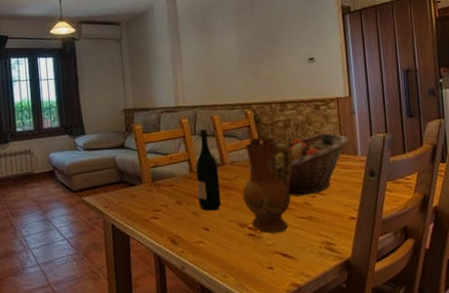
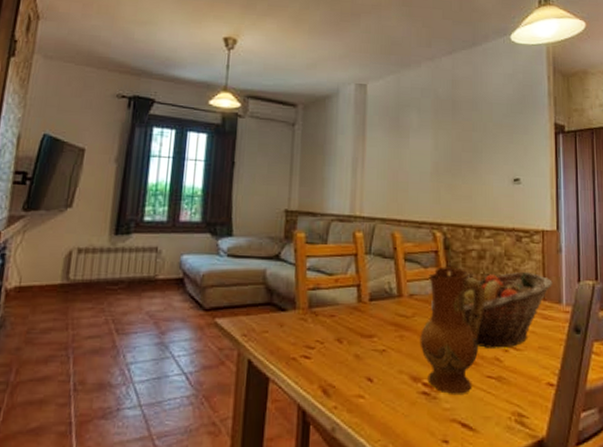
wine bottle: present [196,129,222,211] -> none [364,248,394,356]

